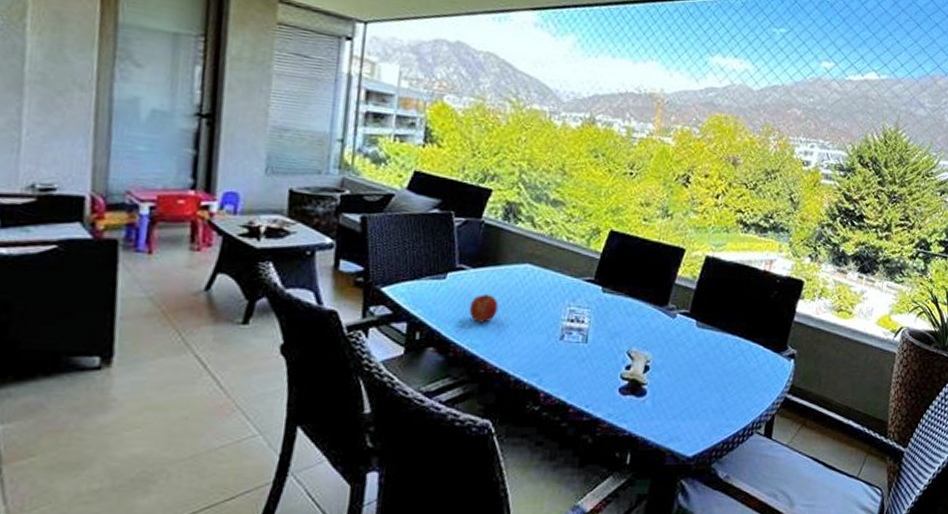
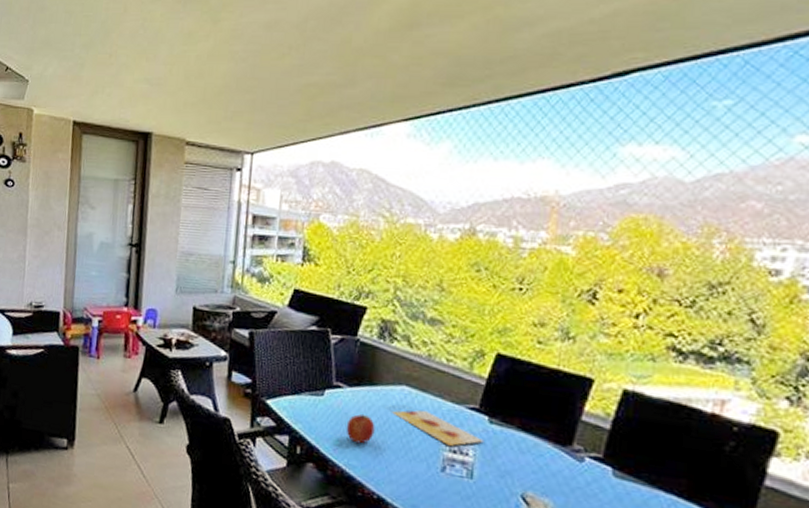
painting: none [515,285,598,316] -> present [392,410,484,446]

